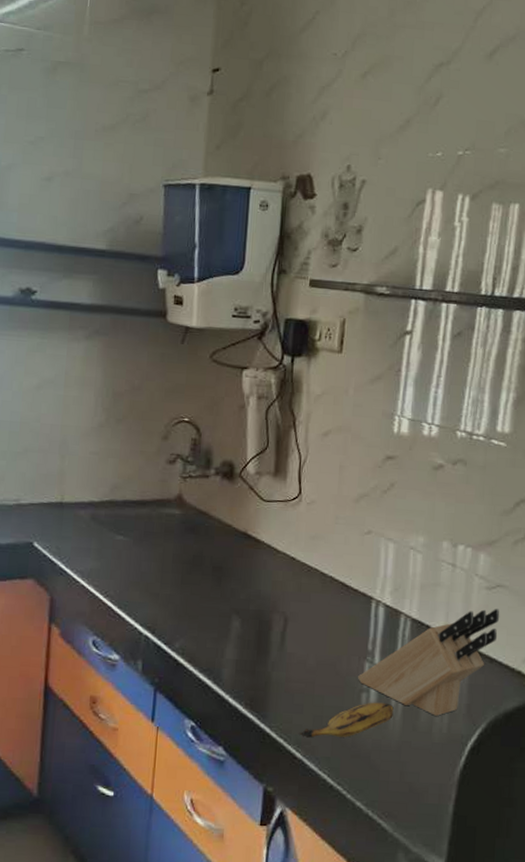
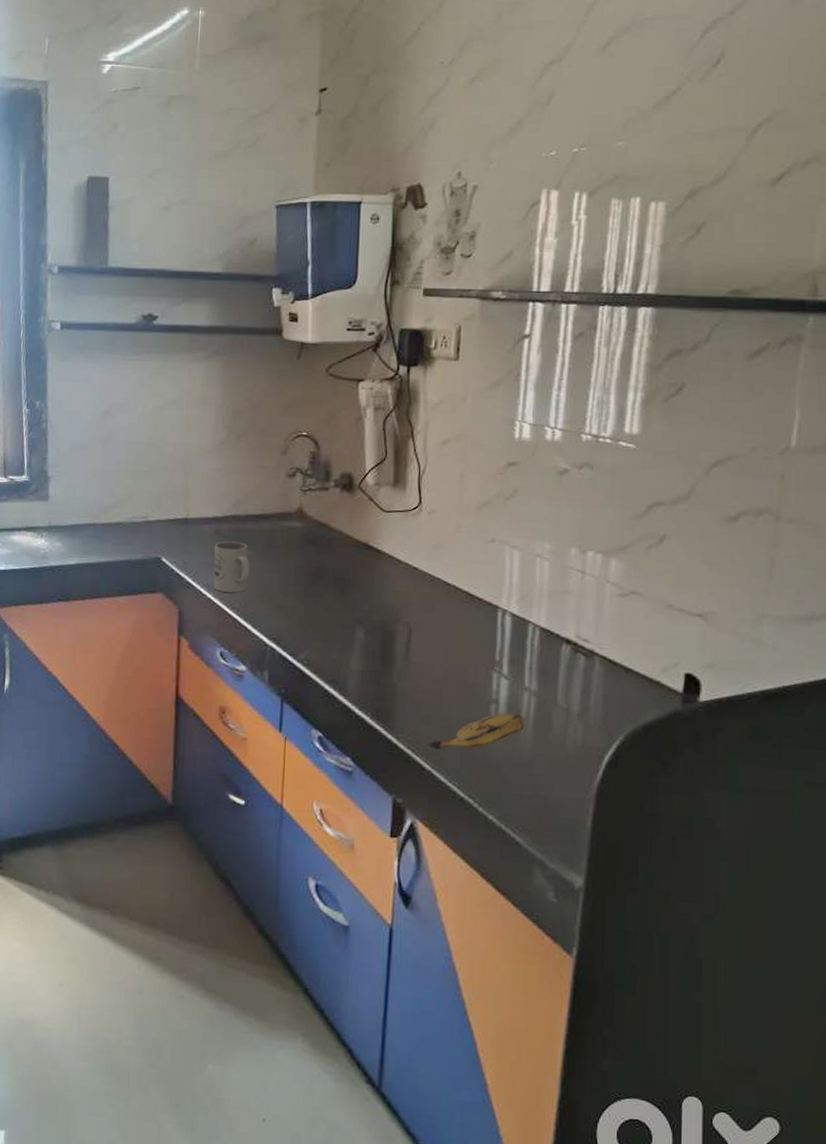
mug: none [87,527,127,580] -> present [213,541,250,593]
knife block: present [358,609,500,716] -> none [486,617,635,728]

